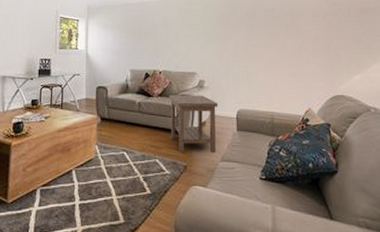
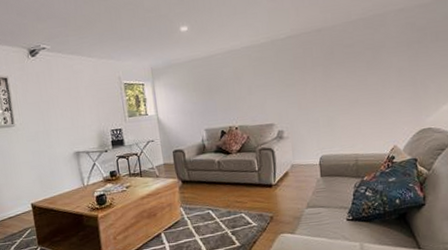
side table: present [169,95,218,153] -> none [248,145,301,205]

